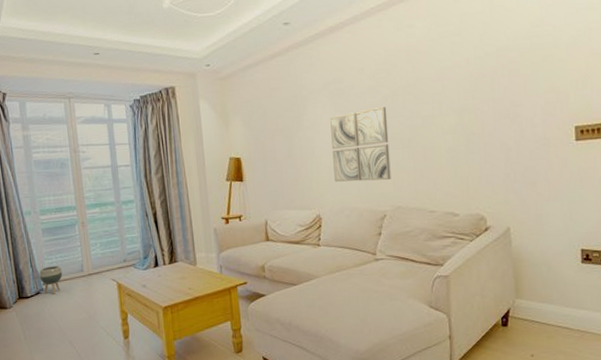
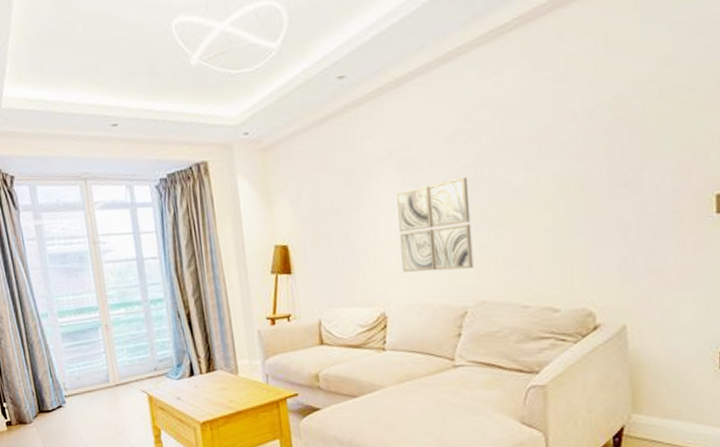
planter: present [39,266,63,294] -> none [60,375,87,408]

